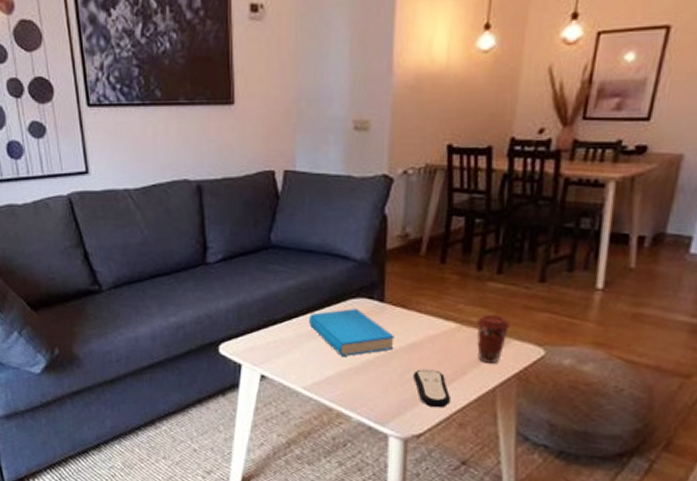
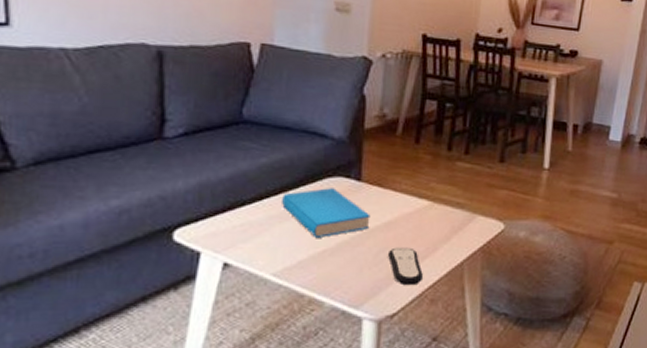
coffee cup: present [477,314,511,363] -> none [447,191,476,238]

